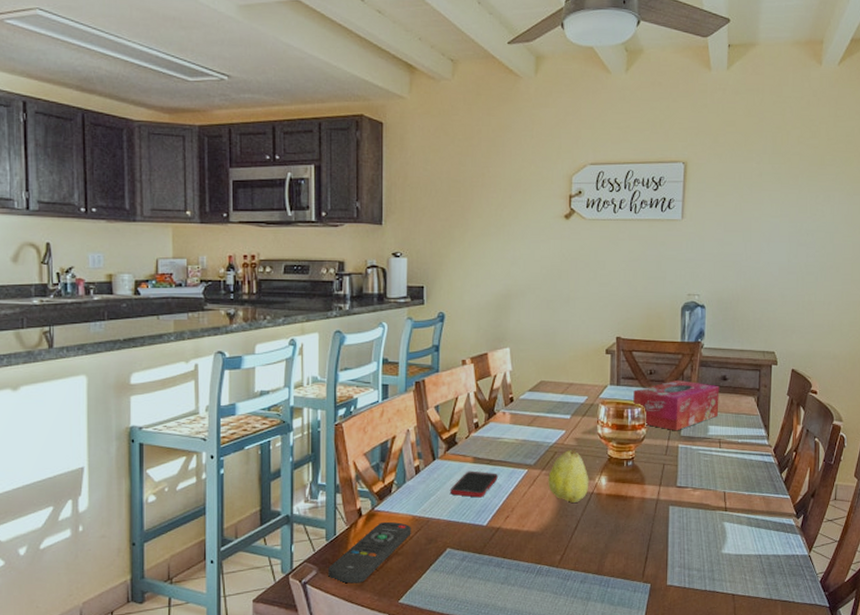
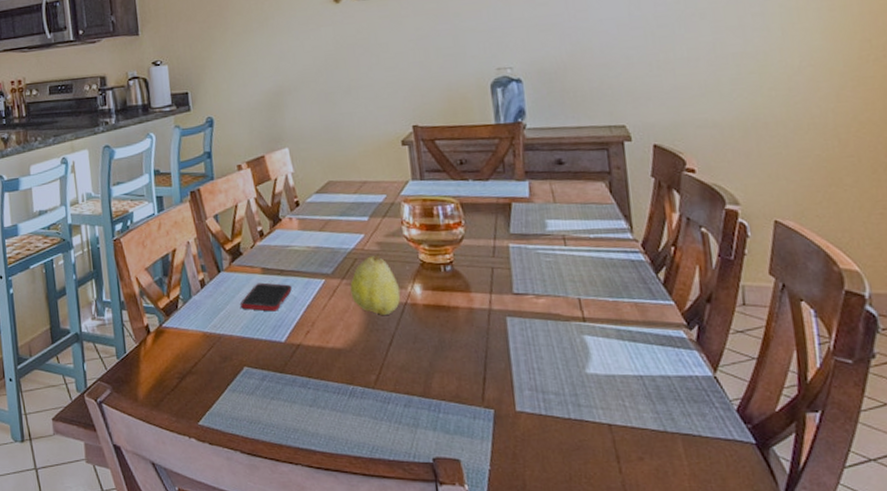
remote control: present [328,521,411,584] -> none [122,338,204,404]
tissue box: present [633,379,719,431] -> none [442,168,557,229]

